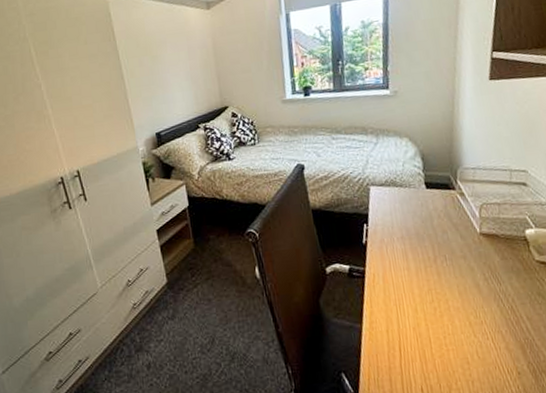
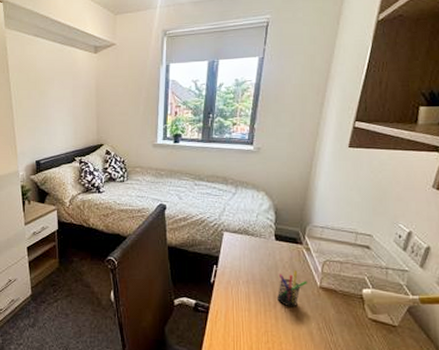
pen holder: none [434,218,466,260] -> present [276,270,307,307]

